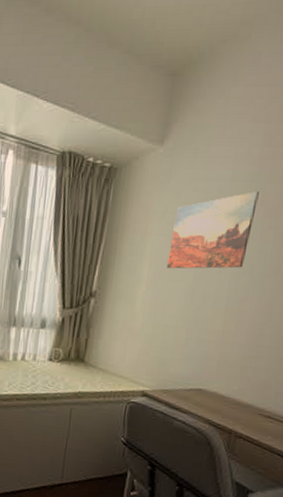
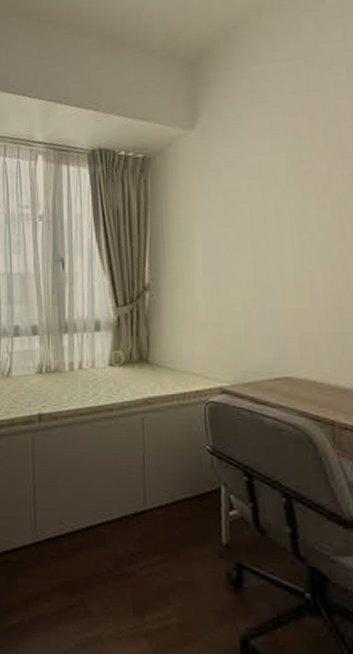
wall art: present [167,191,259,269] -> none [220,160,305,250]

